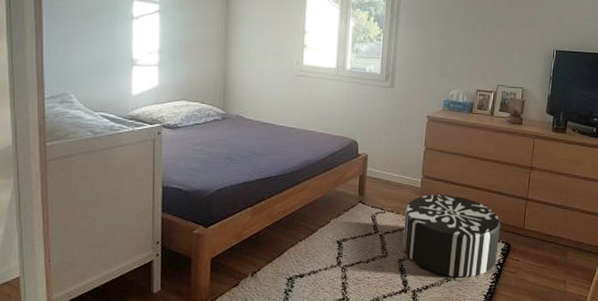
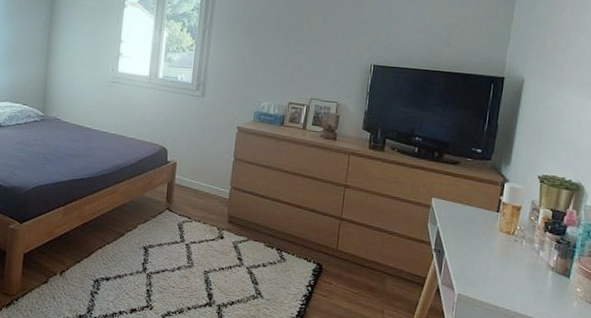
pouf: present [403,195,501,278] -> none [209,206,312,297]

